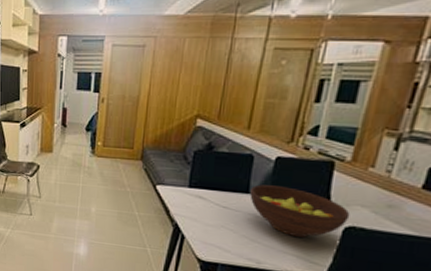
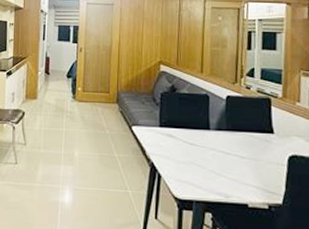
fruit bowl: present [250,184,351,238] -> none [210,121,291,168]

